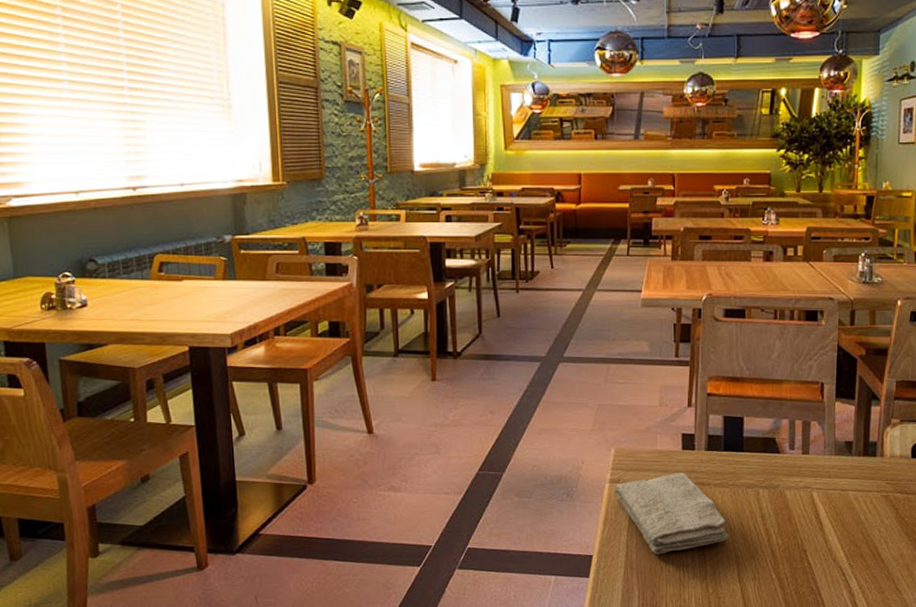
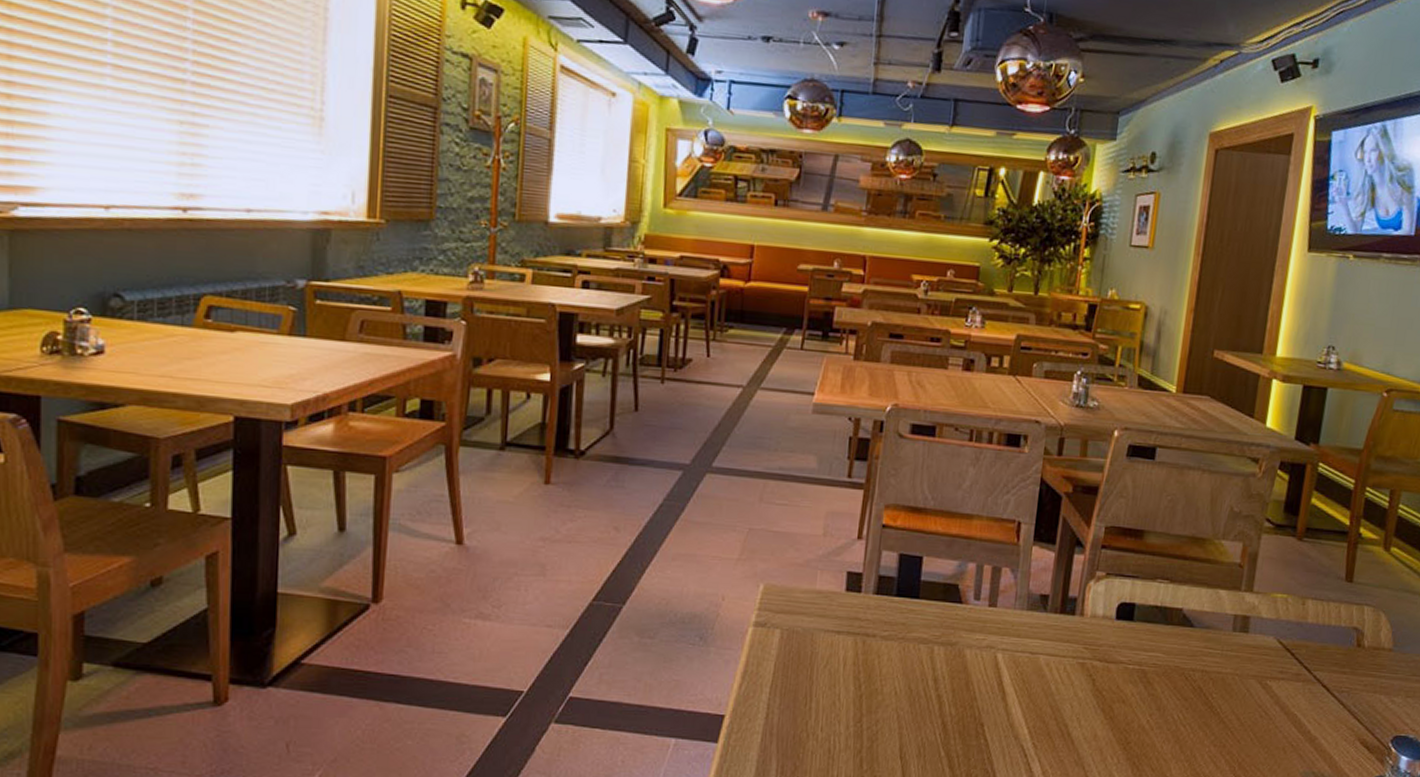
washcloth: present [613,473,729,555] -> none [757,619,893,719]

